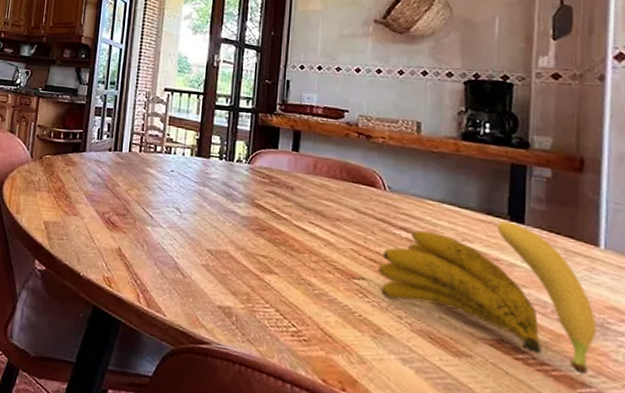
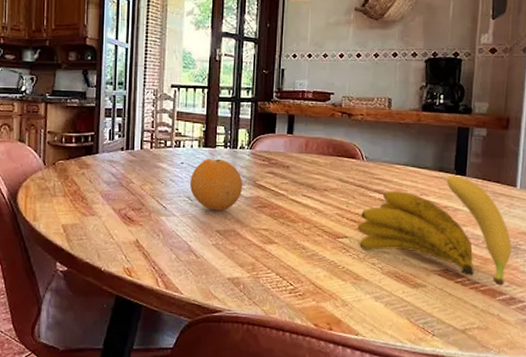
fruit: none [180,169,239,228] -> present [190,158,243,211]

